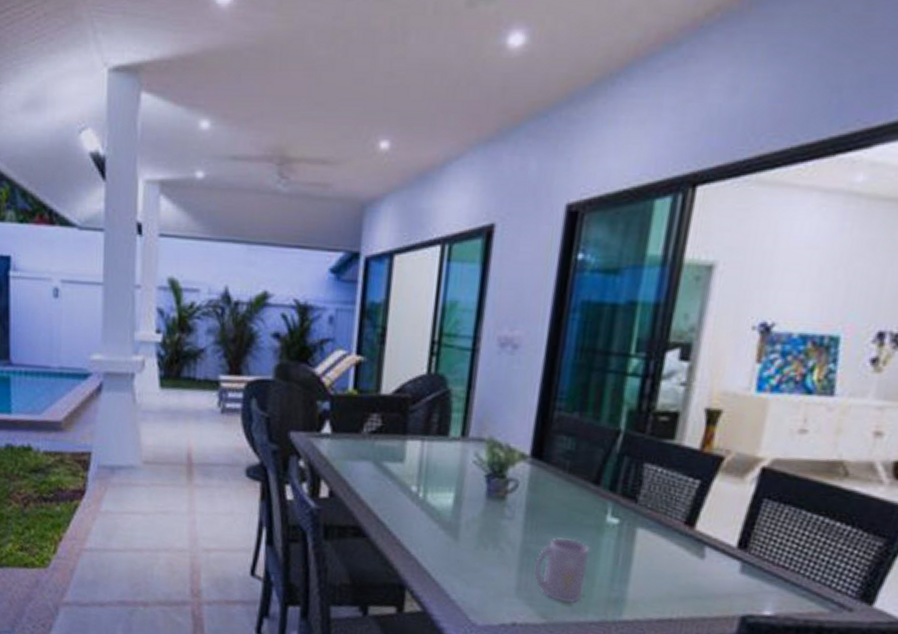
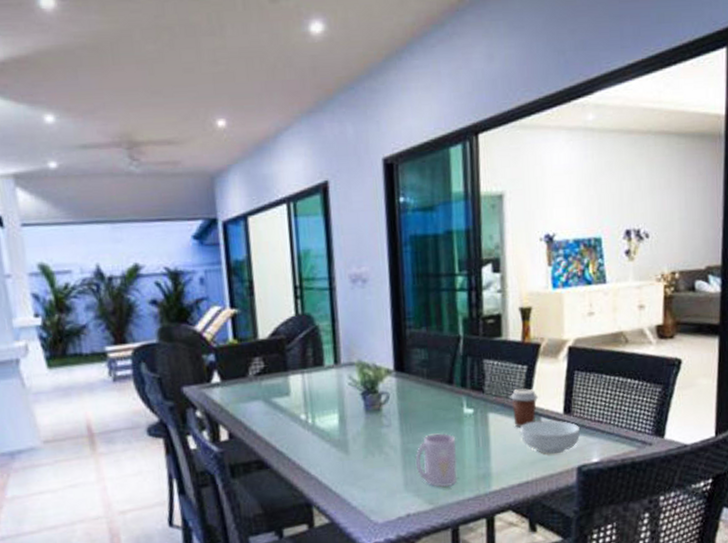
coffee cup: none [668,506,708,555] -> present [510,387,539,429]
cereal bowl: none [673,548,755,595] -> present [520,420,580,455]

